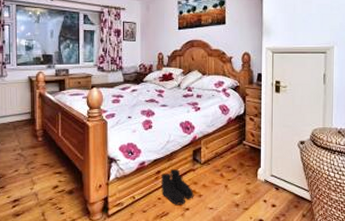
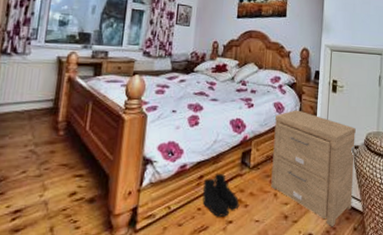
side table: none [221,111,301,213] -> present [271,110,356,226]

